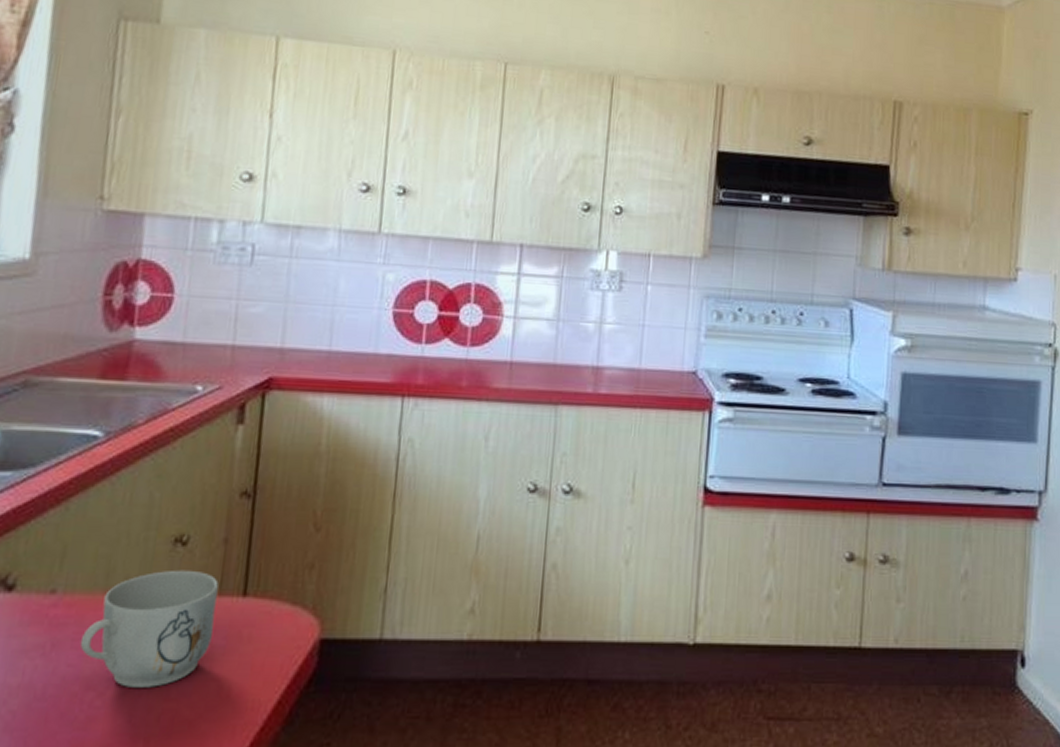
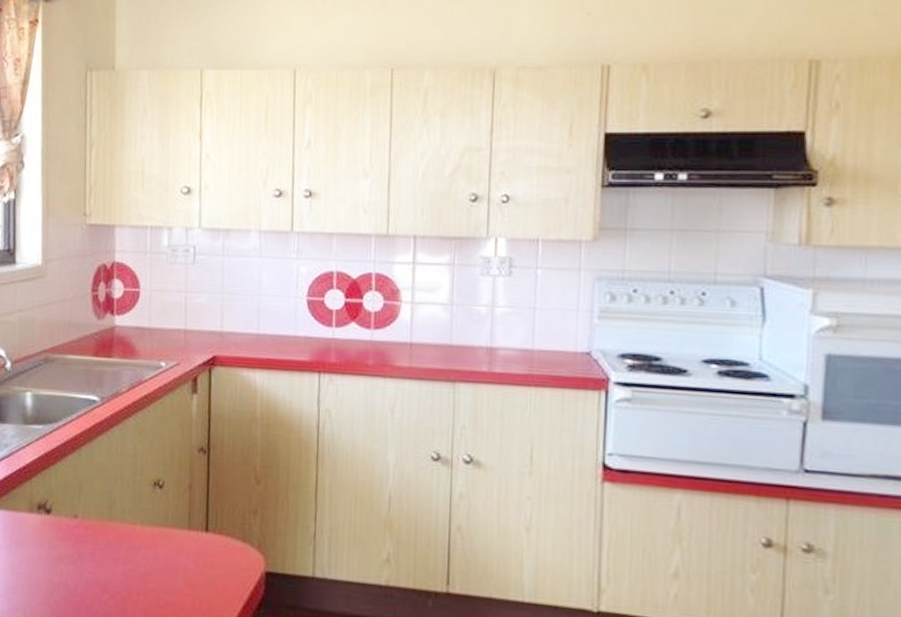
mug: present [79,569,219,687] -> none [96,507,187,596]

